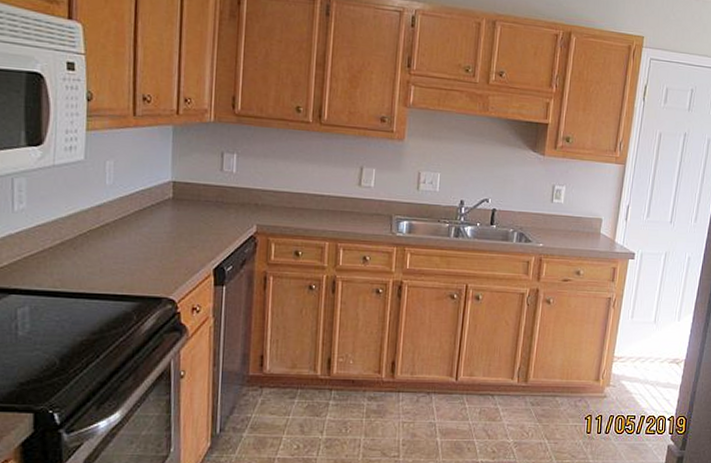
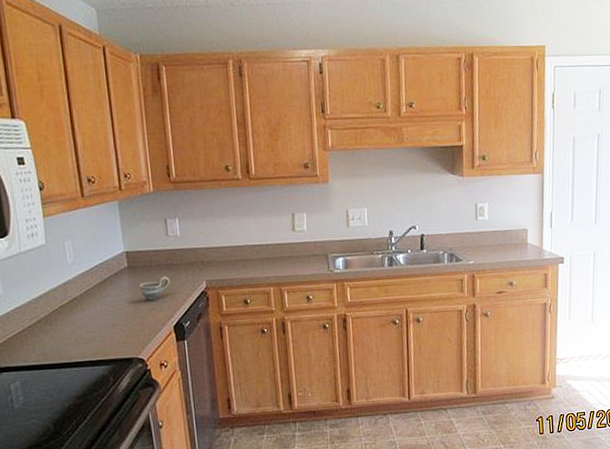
cup: none [182,213,217,238] -> present [140,276,170,301]

